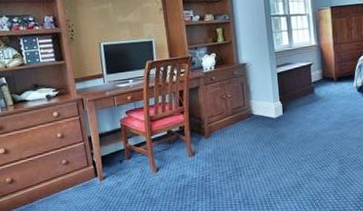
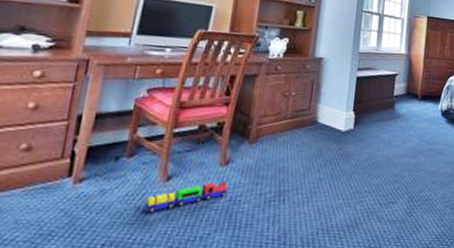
toy train: none [147,166,199,194] -> present [144,180,228,213]

